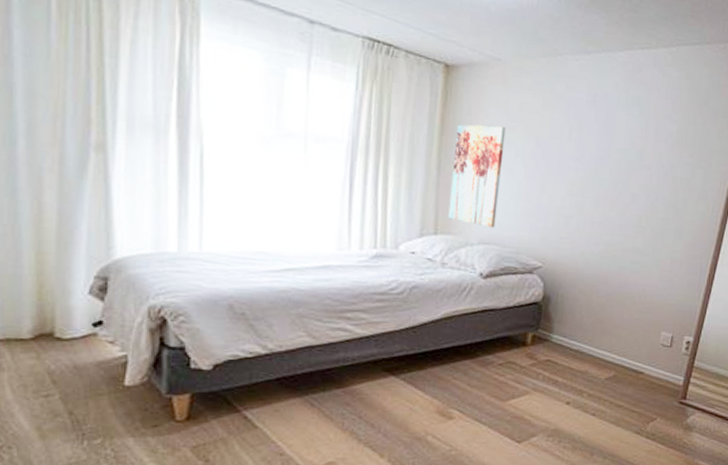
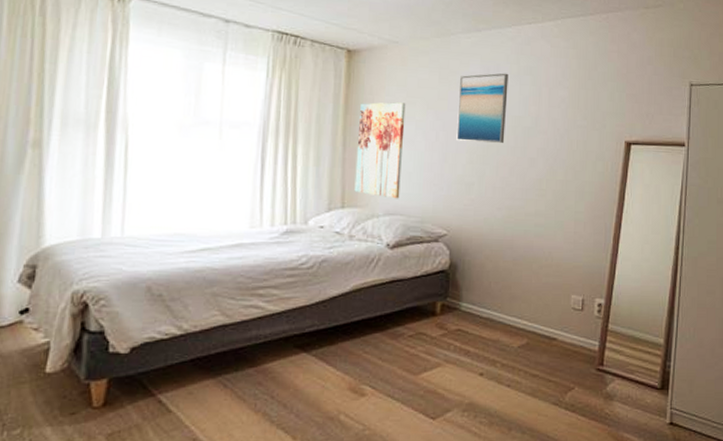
wall art: none [557,101,616,176] -> present [456,73,509,144]

